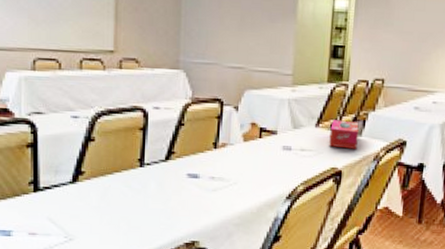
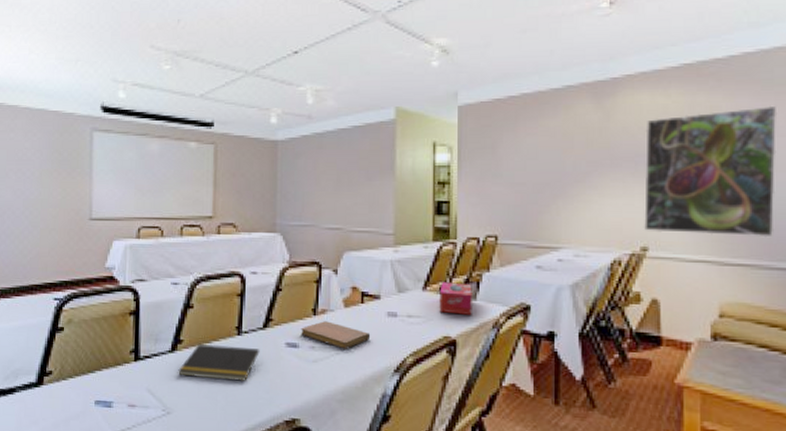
notepad: none [80,175,162,209] -> present [178,344,260,381]
notebook: none [202,154,267,179] -> present [301,321,371,349]

